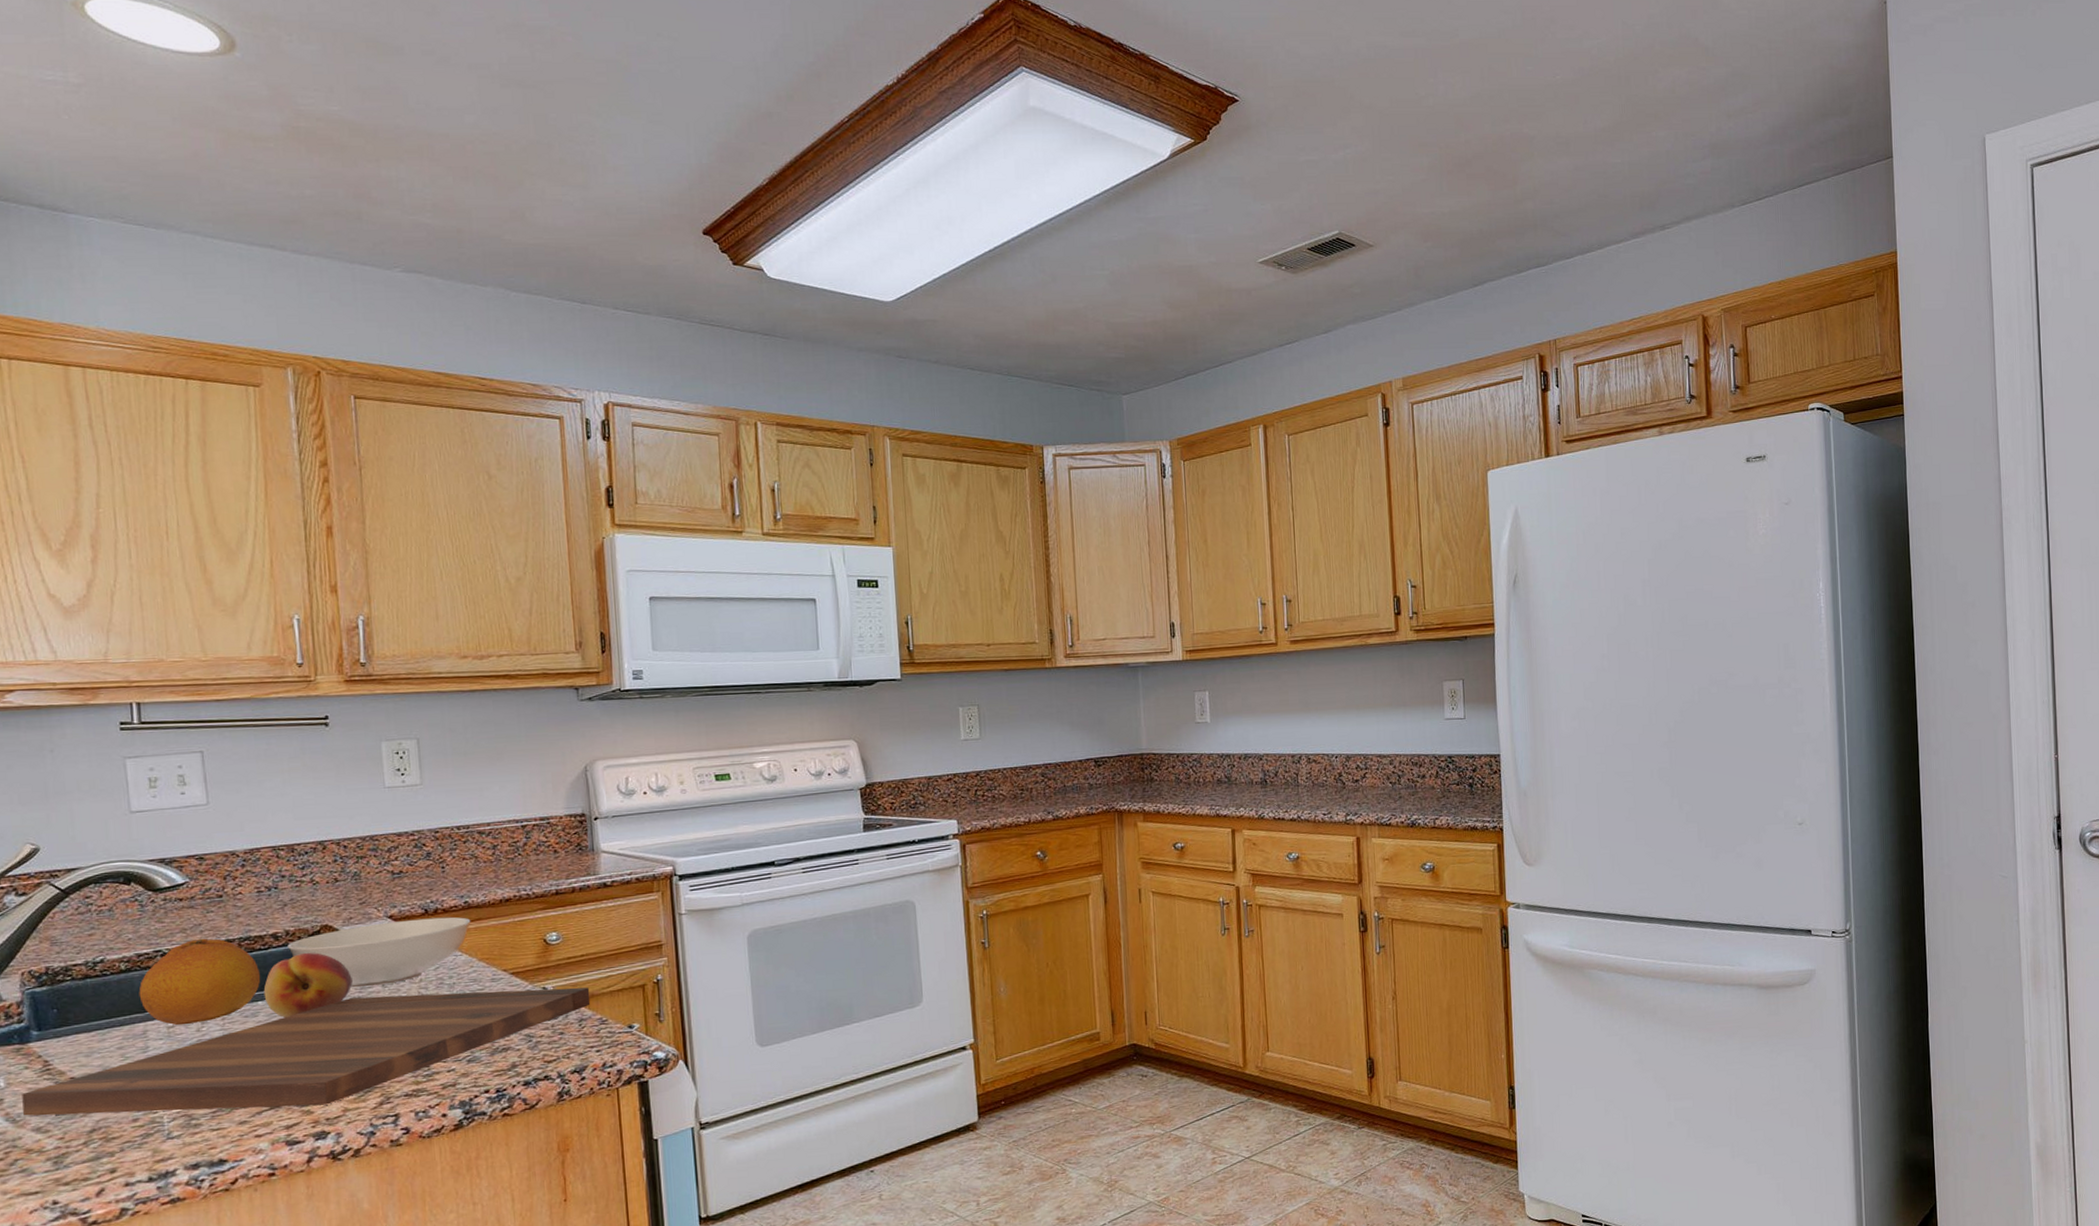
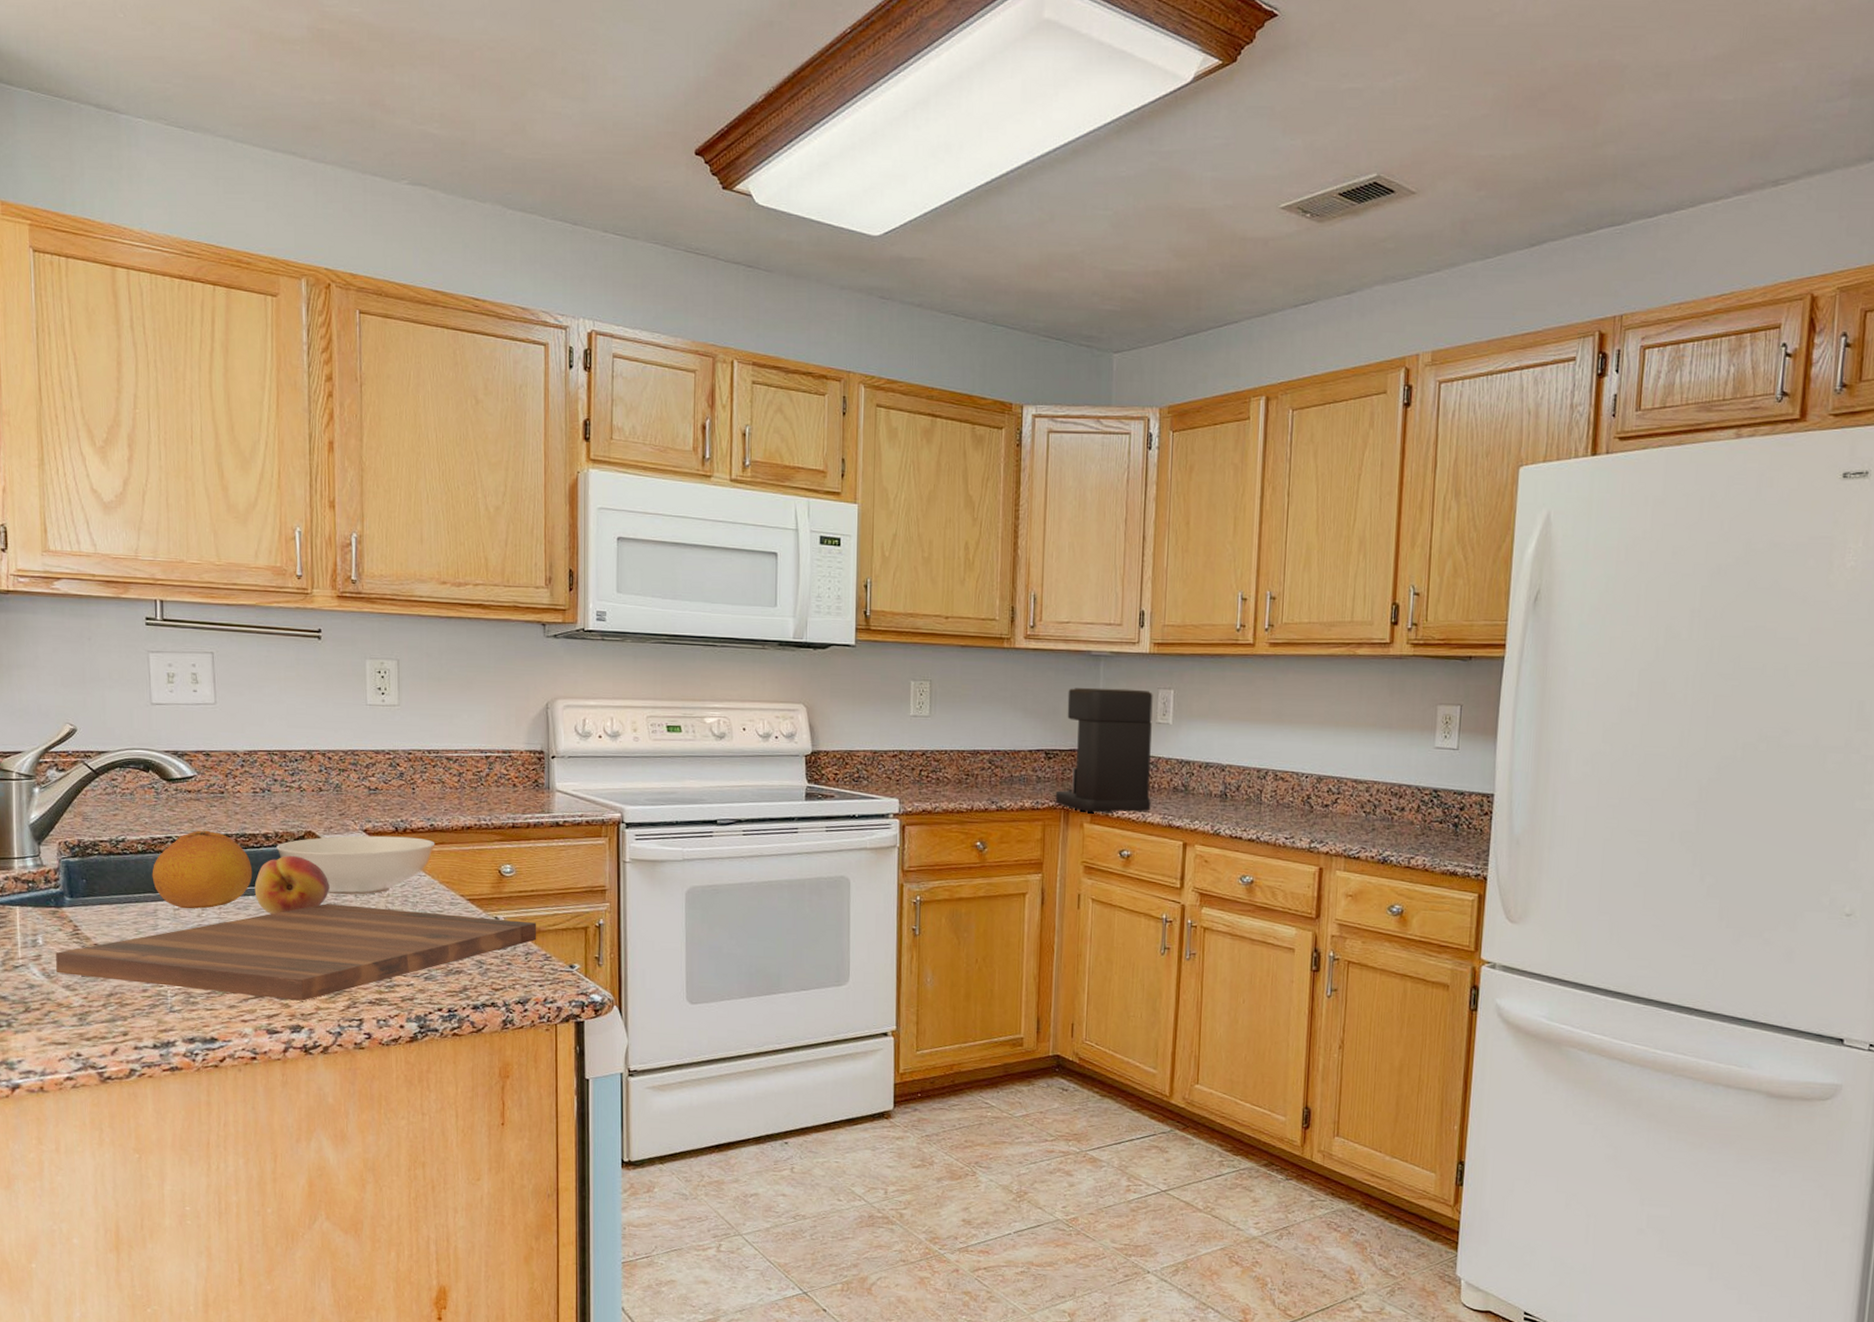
coffee maker: none [1108,694,1199,812] -> present [1055,687,1153,813]

